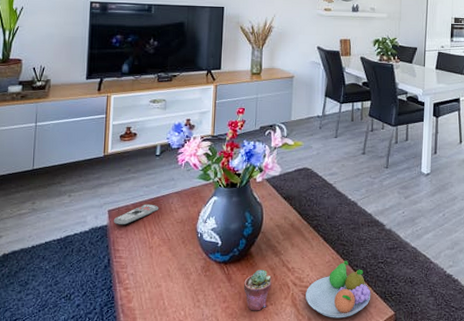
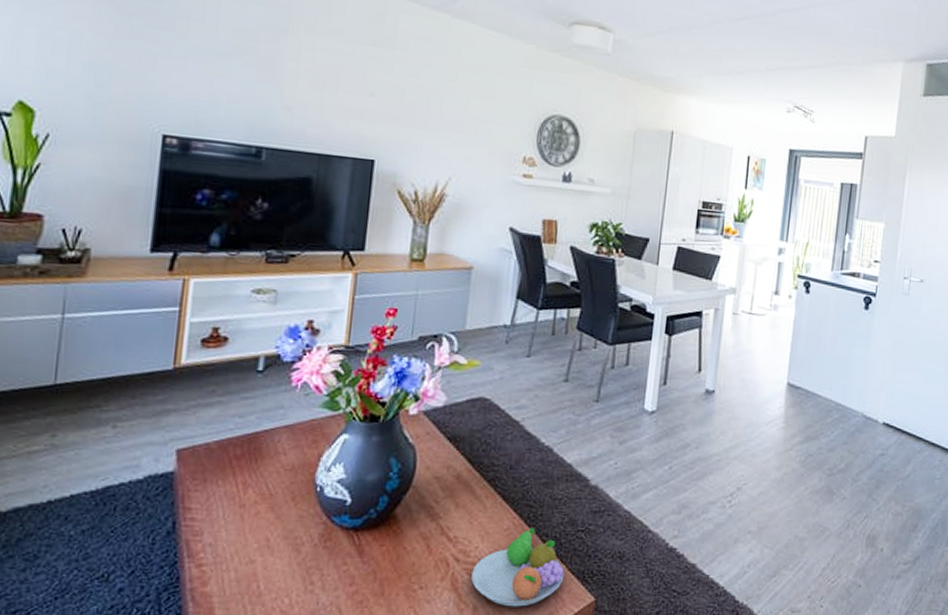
remote control: present [113,204,159,225] -> none [184,441,258,472]
potted succulent: present [244,270,272,311] -> none [381,539,424,598]

